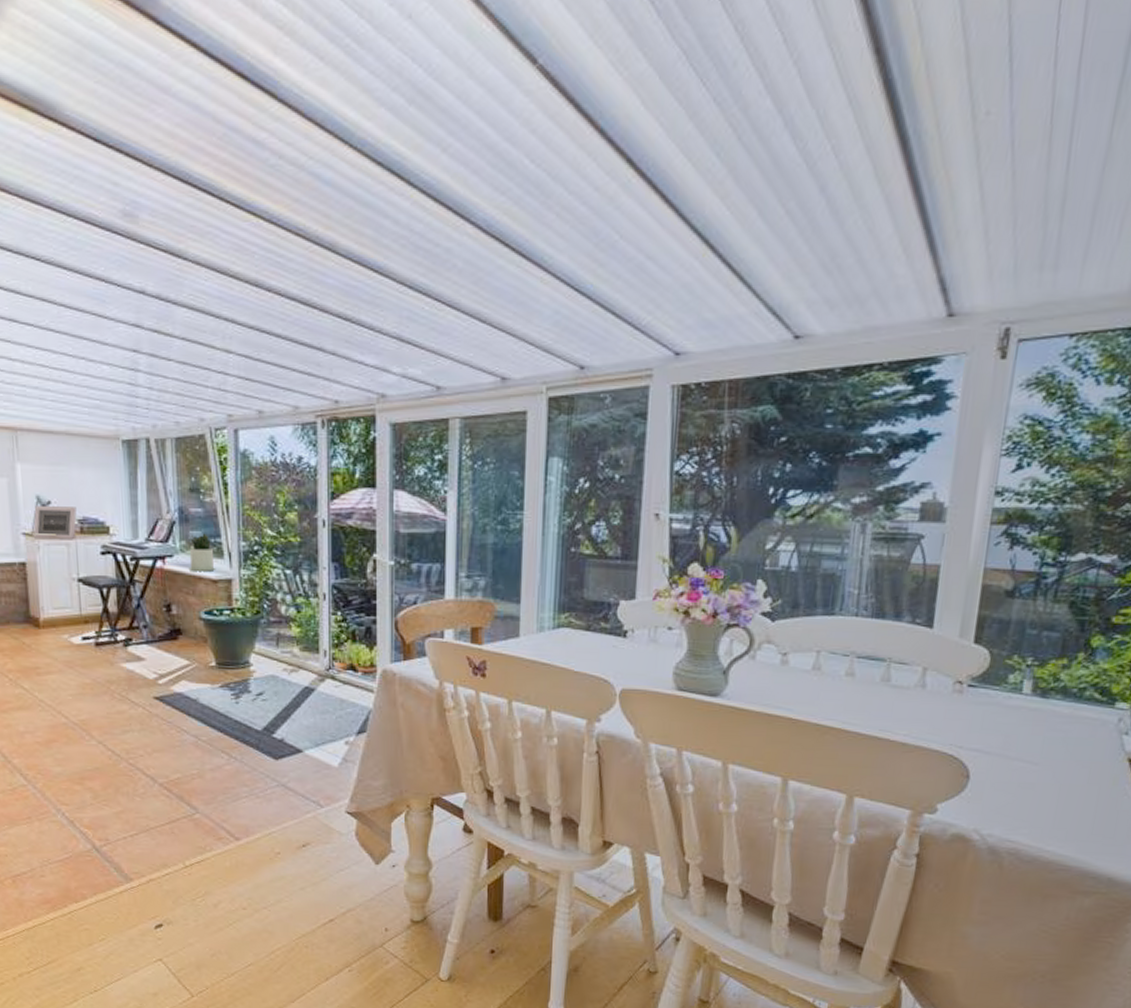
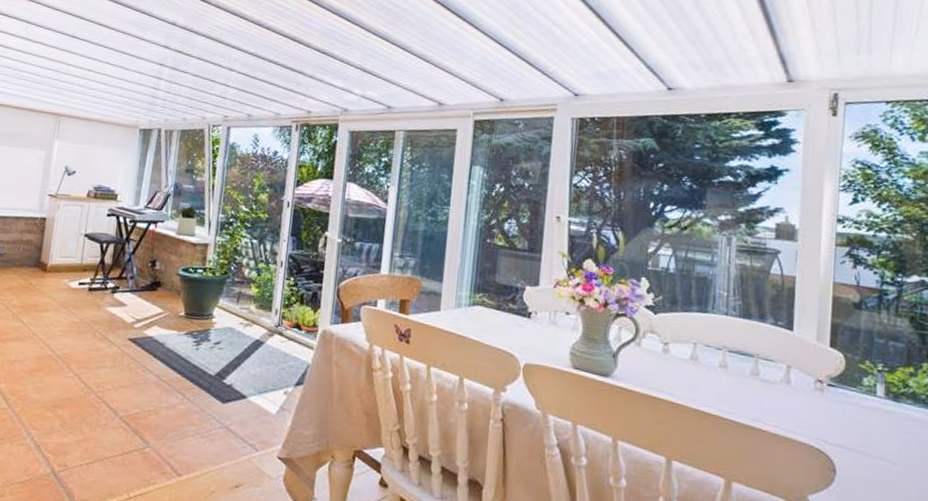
picture frame: present [33,506,77,540] -> none [56,174,95,203]

